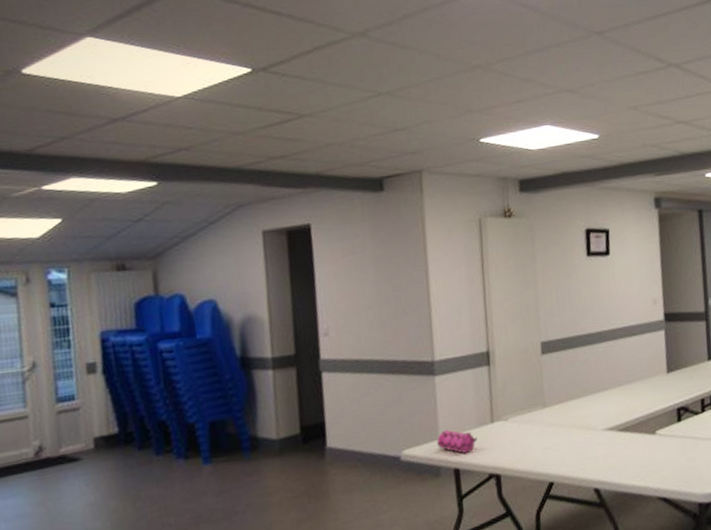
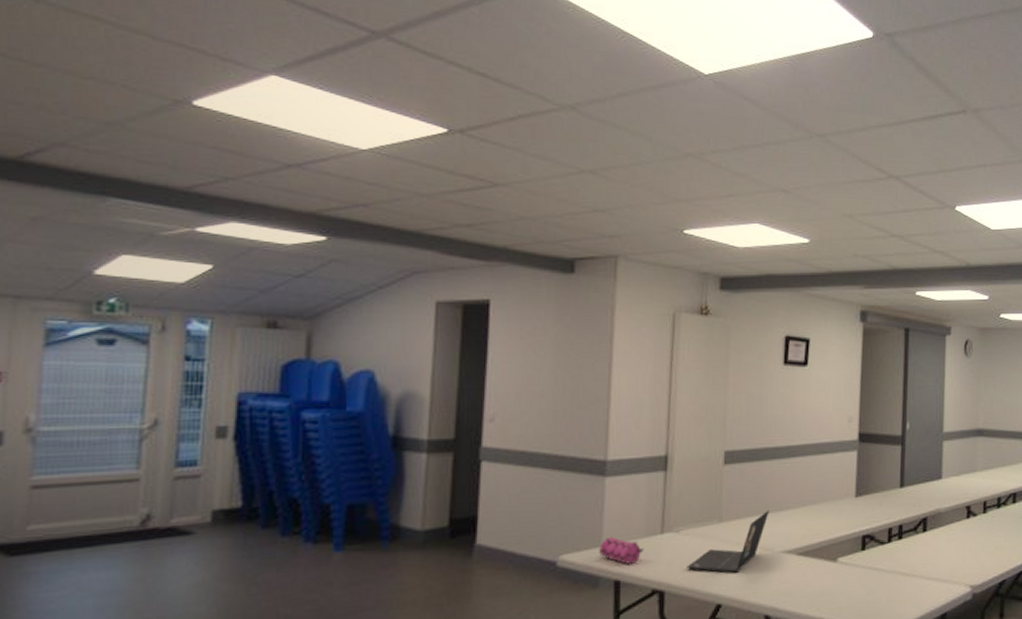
laptop: none [518,392,588,454] -> present [687,510,769,573]

